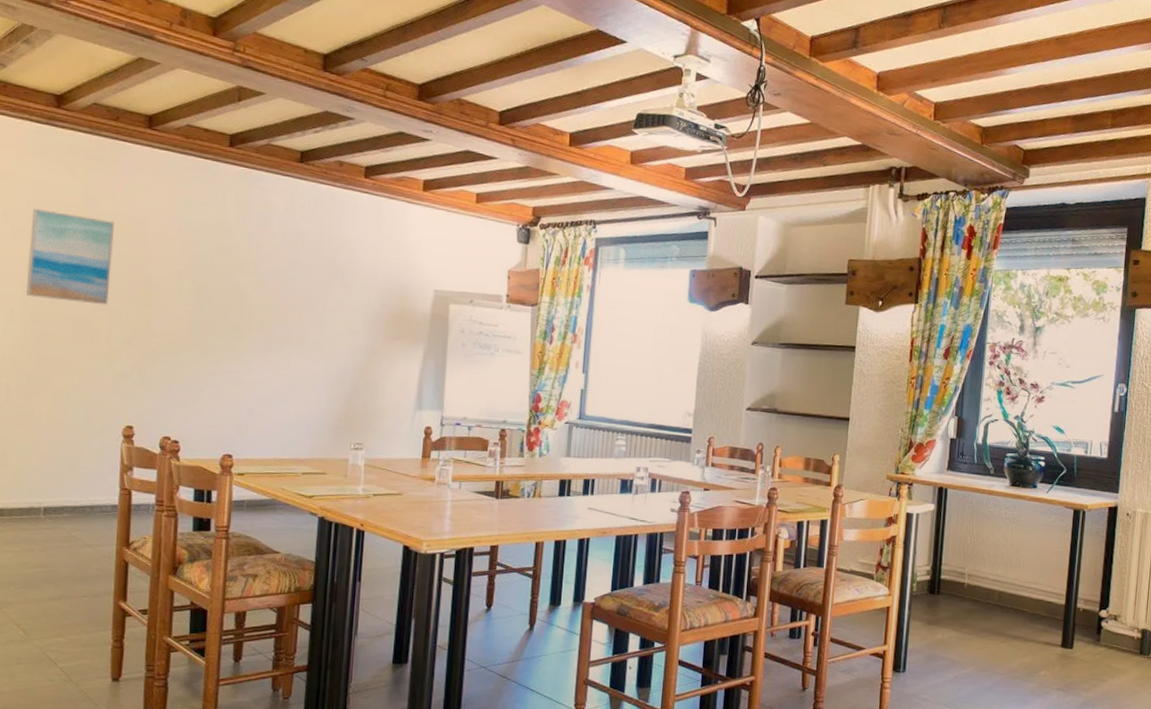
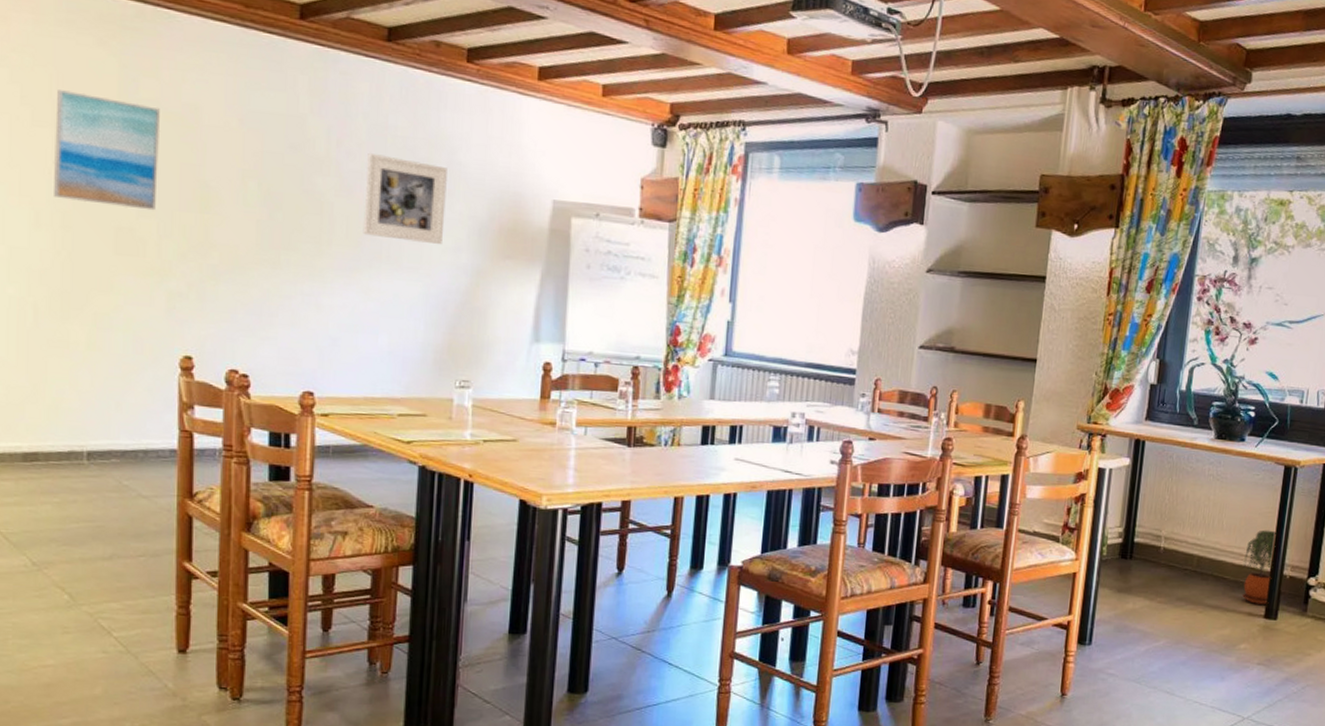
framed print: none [276,254,347,329] -> present [363,153,447,245]
potted plant: none [1040,567,1070,635] -> present [1242,530,1278,605]

